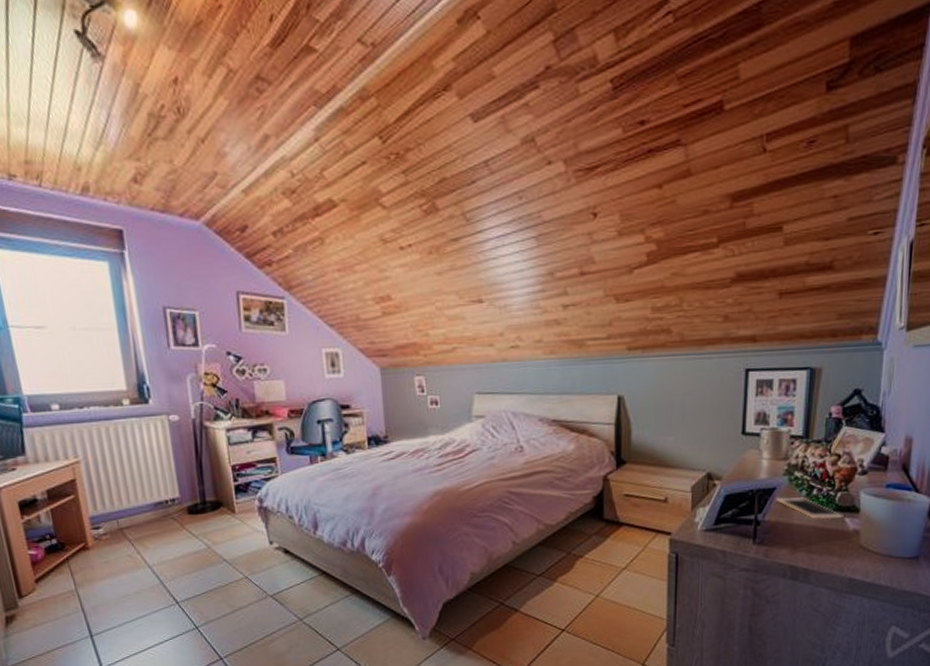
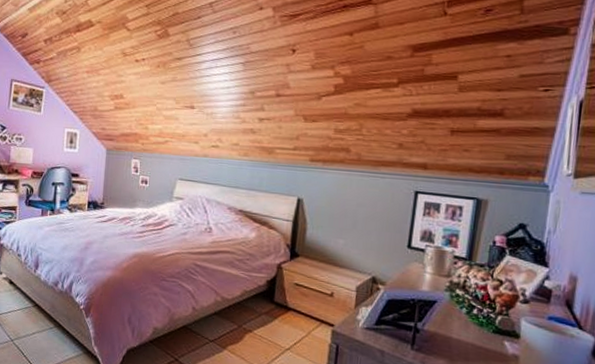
cell phone: present [776,497,843,520] -> none [436,310,503,341]

